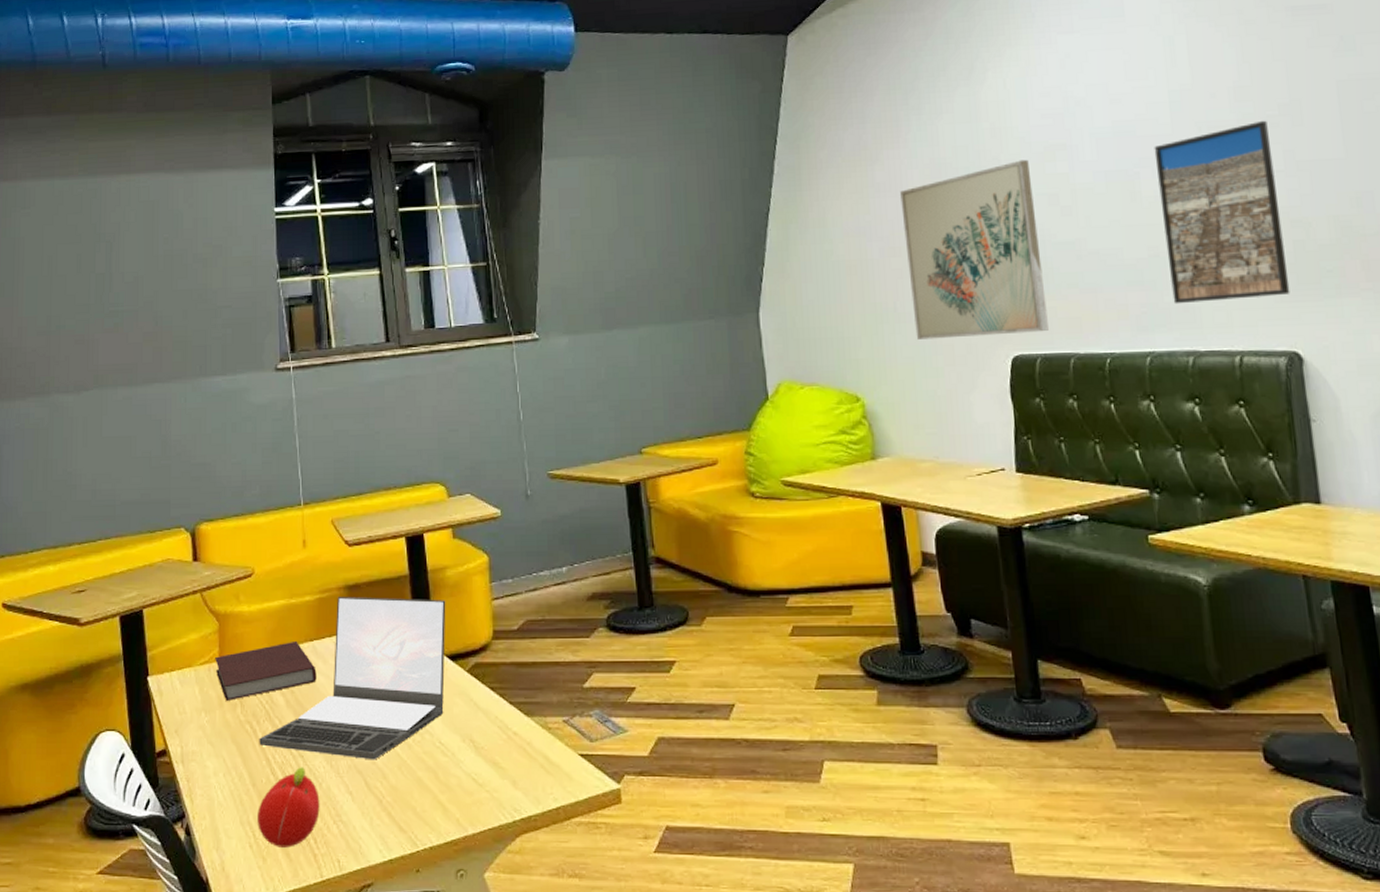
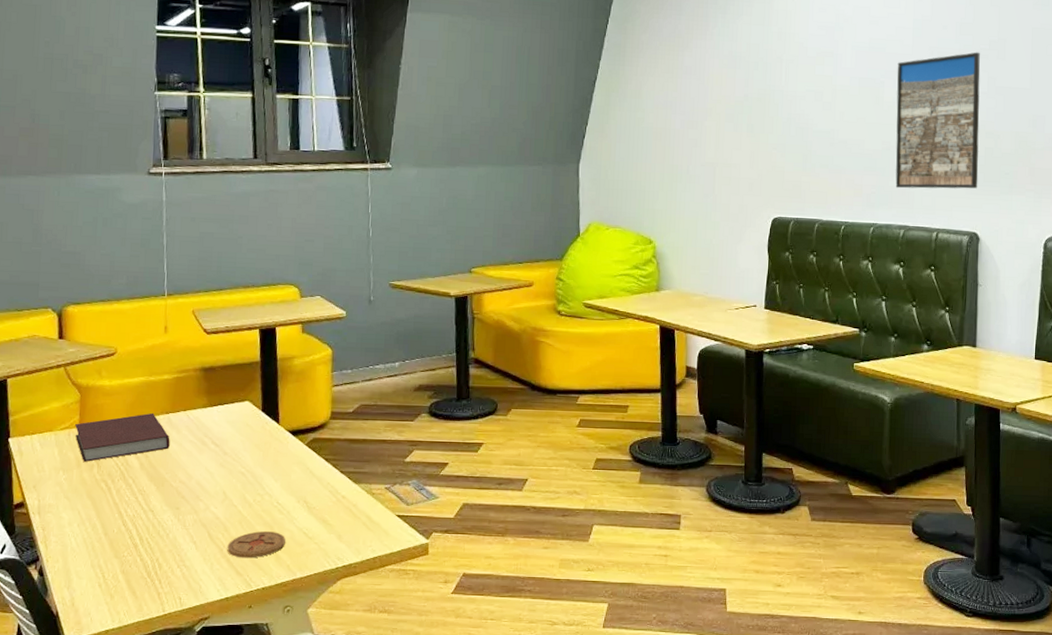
fruit: present [257,767,320,847] -> none [107,520,166,587]
laptop: present [259,597,446,760] -> none [113,377,292,516]
coaster: none [387,778,452,811] -> present [227,531,286,558]
wall art: present [900,159,1049,340] -> none [701,61,804,201]

